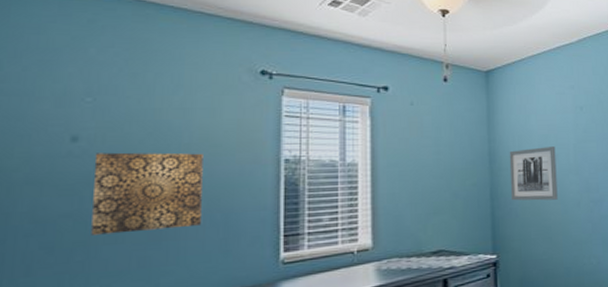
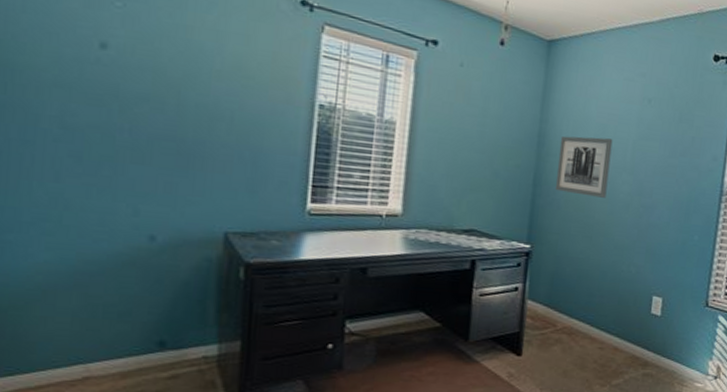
wall art: present [91,152,203,235] -> none [119,65,235,160]

